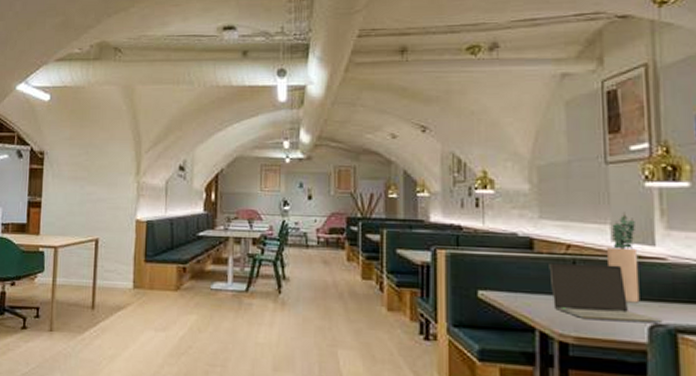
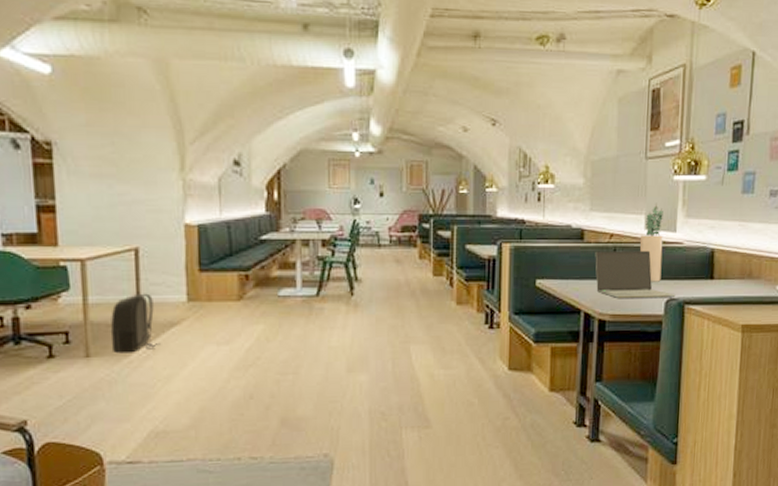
backpack: none [70,277,108,330] -> present [110,292,160,352]

